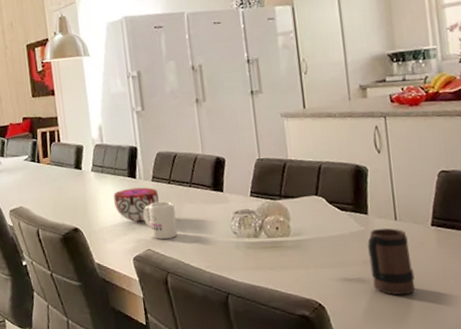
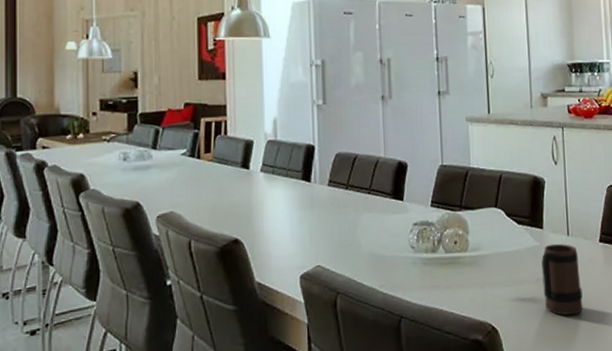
decorative bowl: present [113,187,159,221] -> none [284,192,334,232]
mug: present [143,201,178,239] -> none [315,210,352,254]

